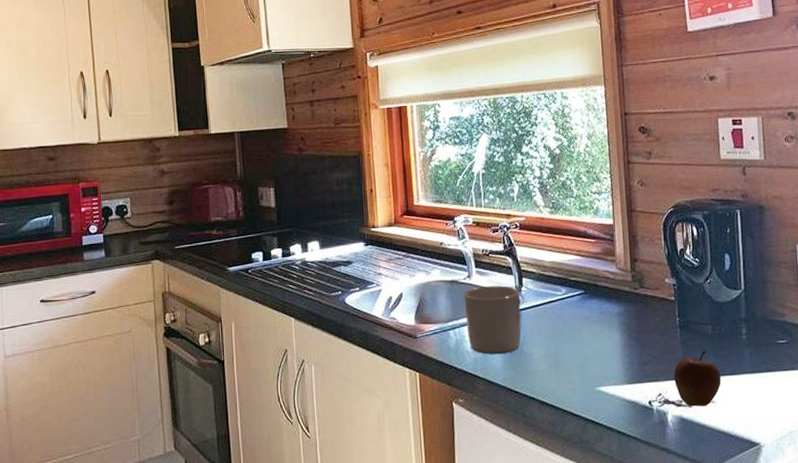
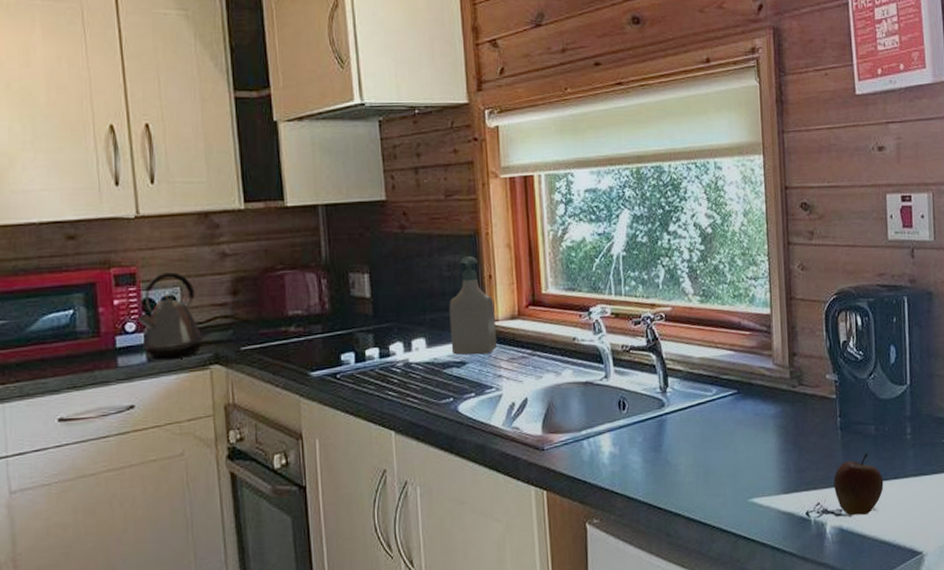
kettle: none [98,186,146,256] -> present [137,272,203,361]
soap bottle: none [338,173,377,256] -> present [449,255,496,355]
mug: present [463,285,522,354] -> none [600,386,666,467]

